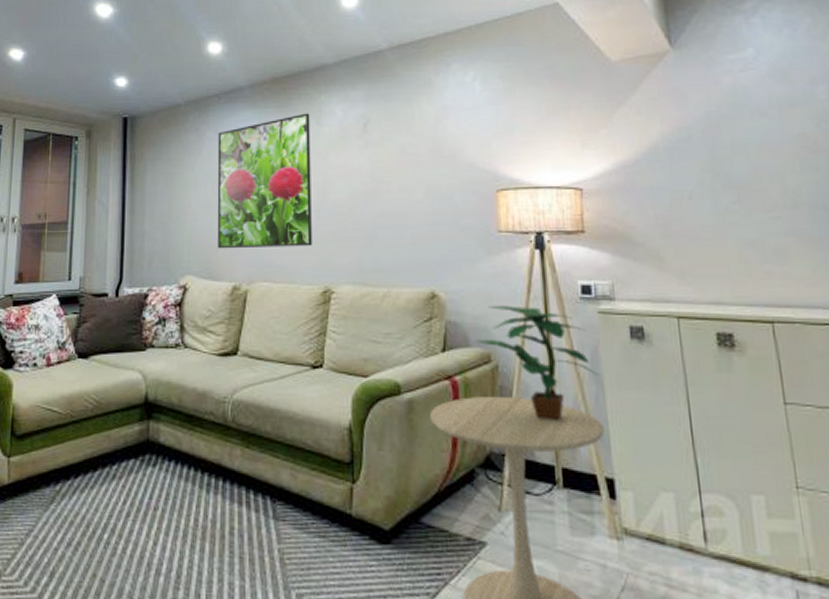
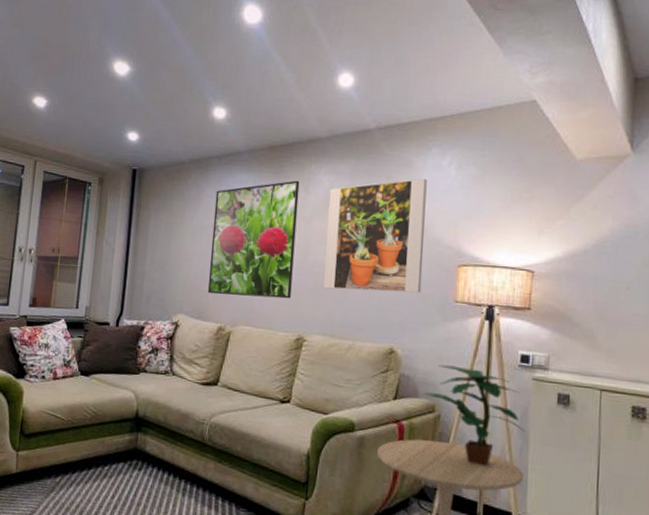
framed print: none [344,97,459,231] -> present [322,178,427,293]

